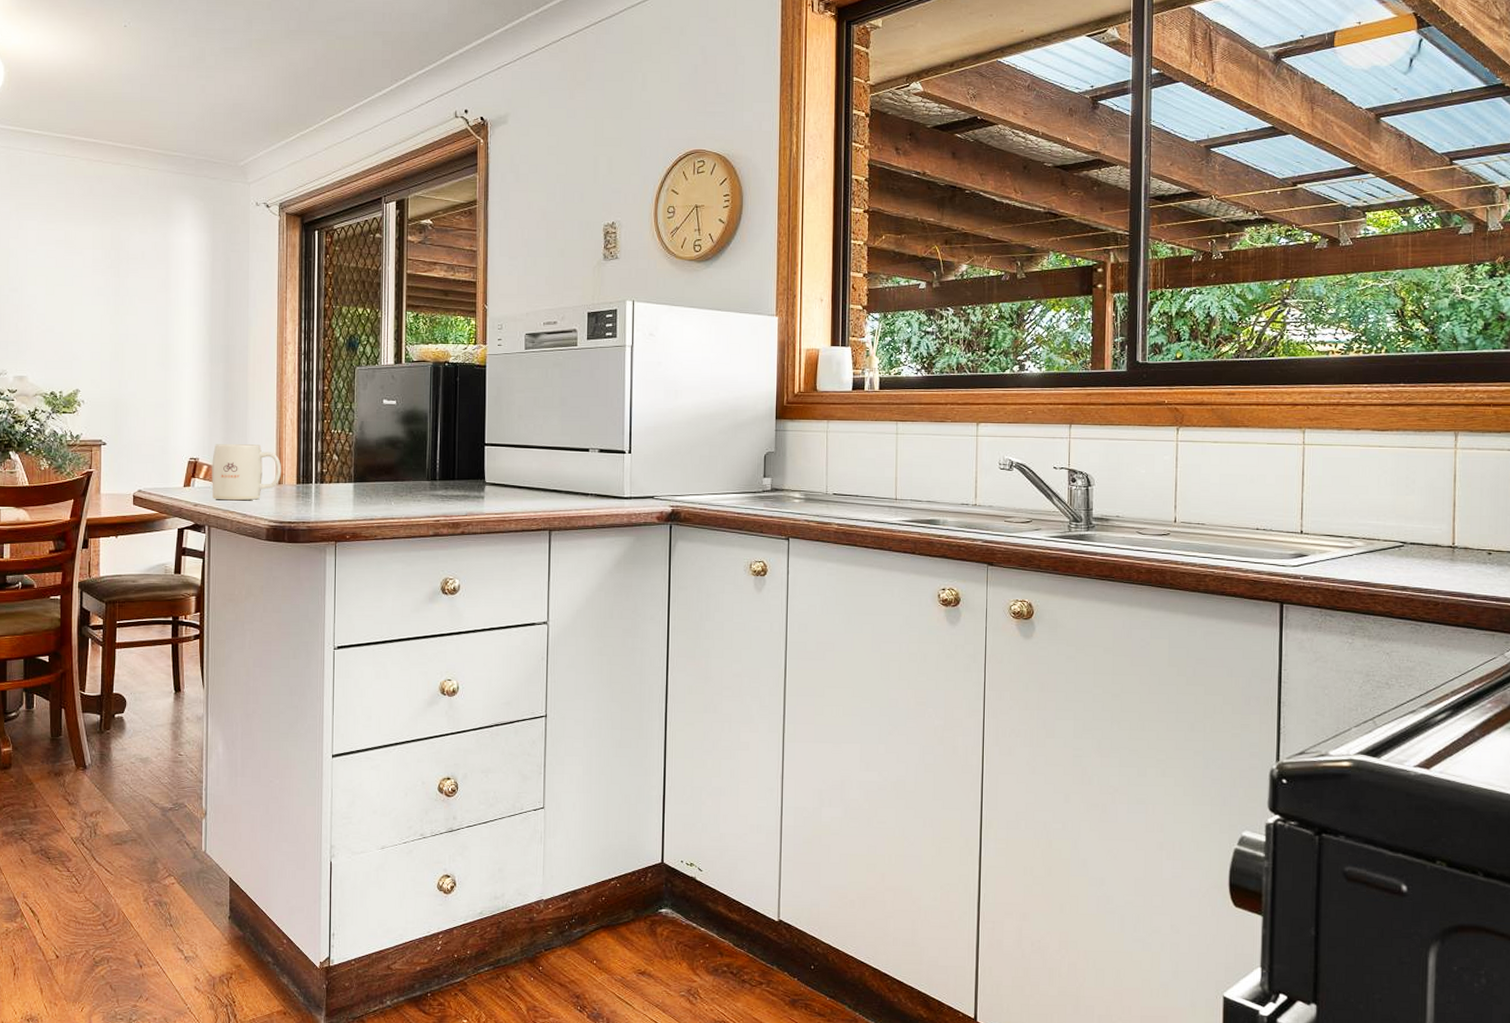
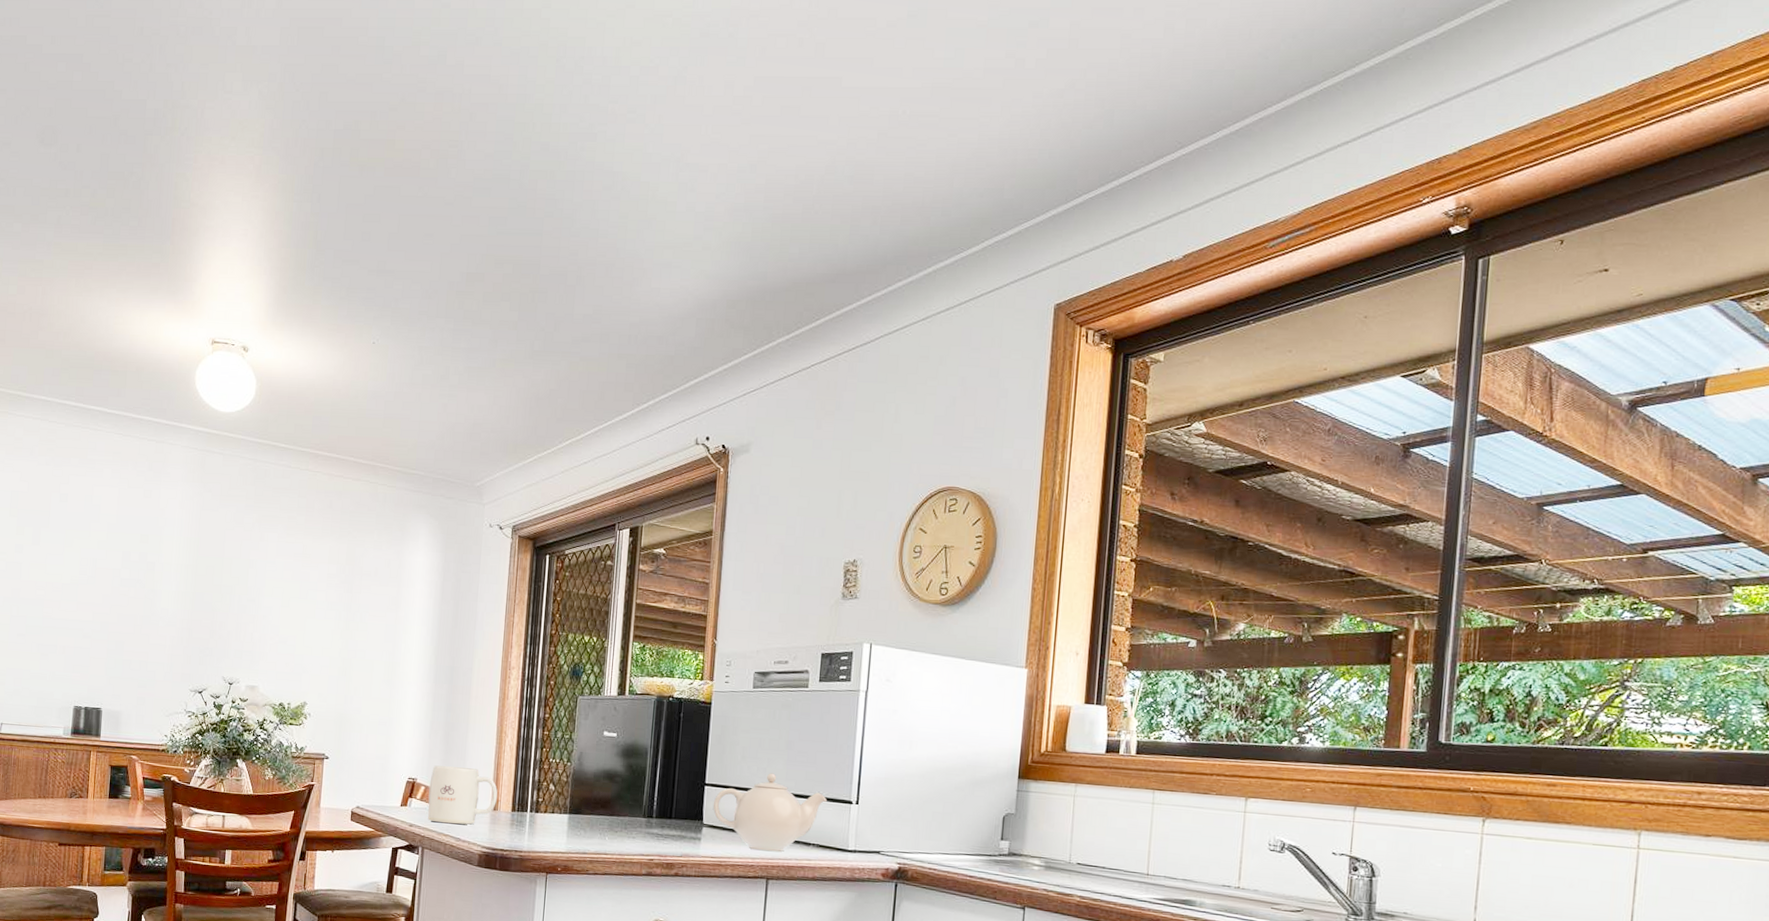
teapot: none [493,429,601,504] -> present [713,773,827,852]

